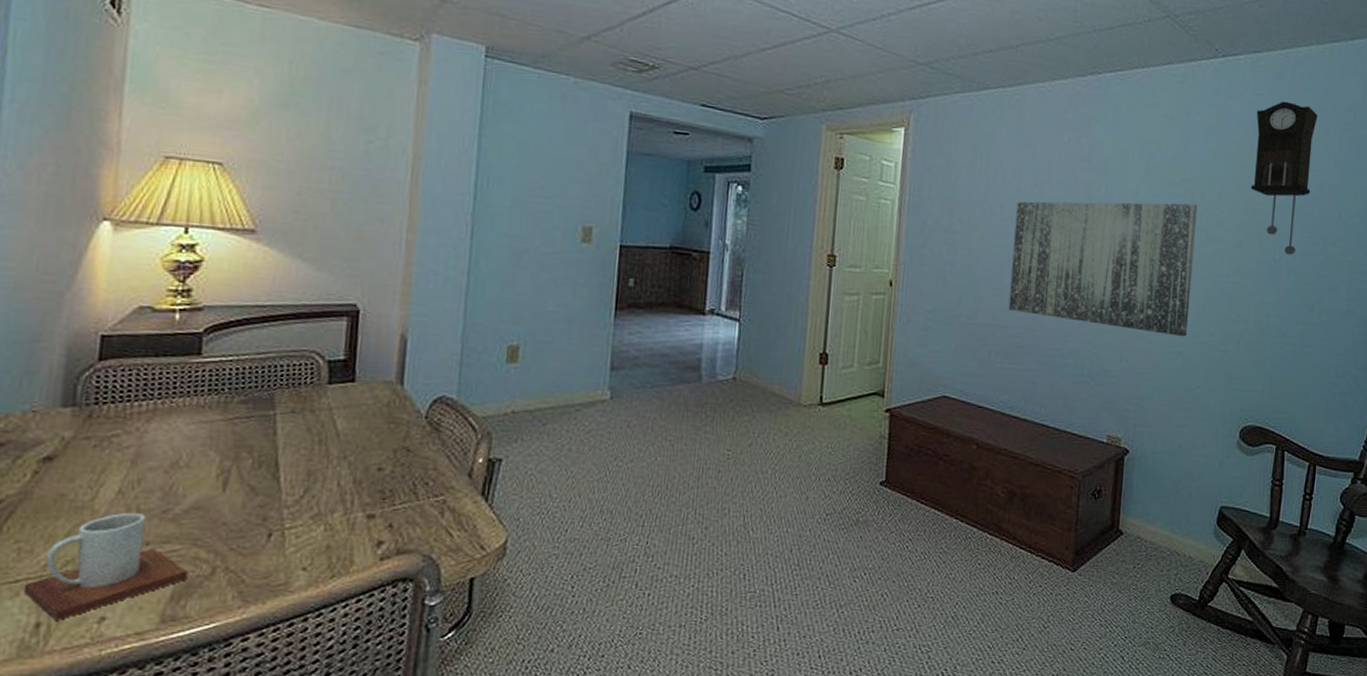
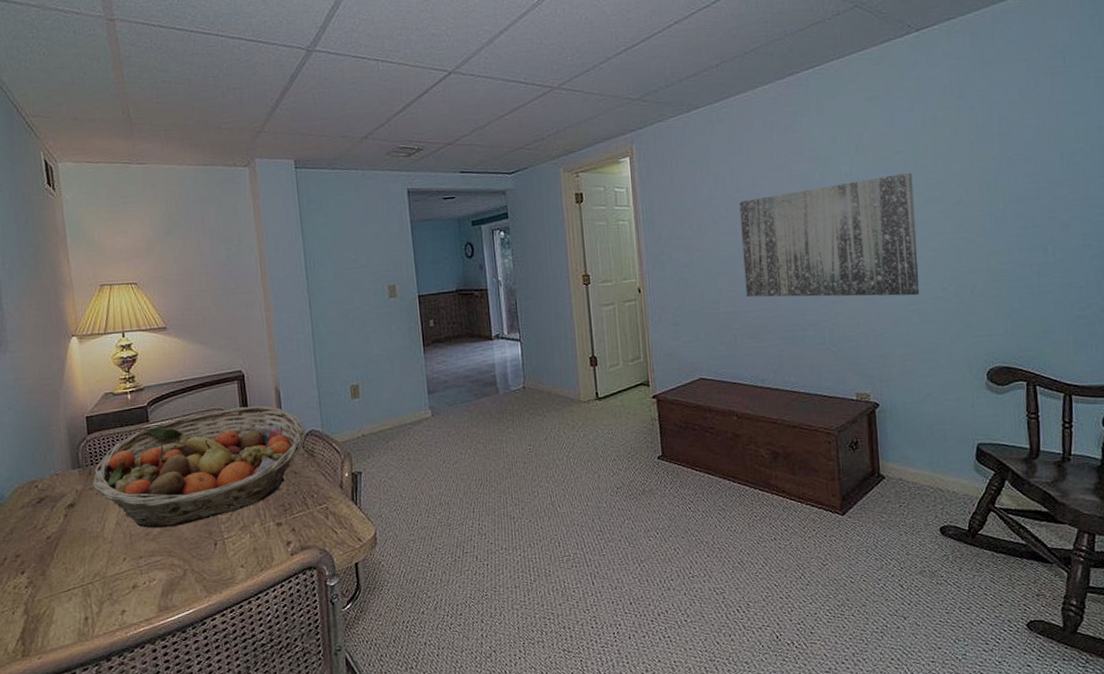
mug: present [23,512,189,620] -> none [73,536,170,615]
fruit basket: none [91,353,434,506] -> present [92,405,306,529]
pendulum clock: present [1250,101,1318,255] -> none [958,58,1028,203]

